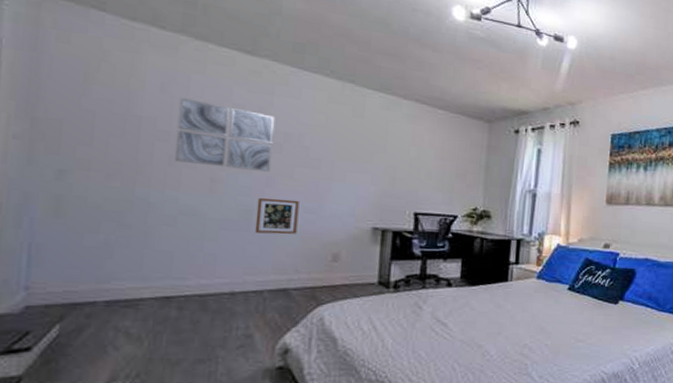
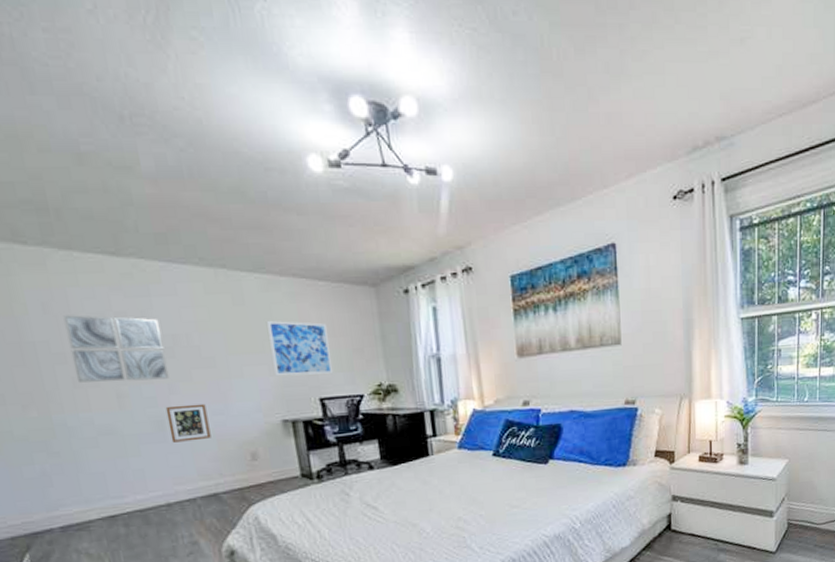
wall art: none [377,135,438,192] -> present [266,320,334,377]

